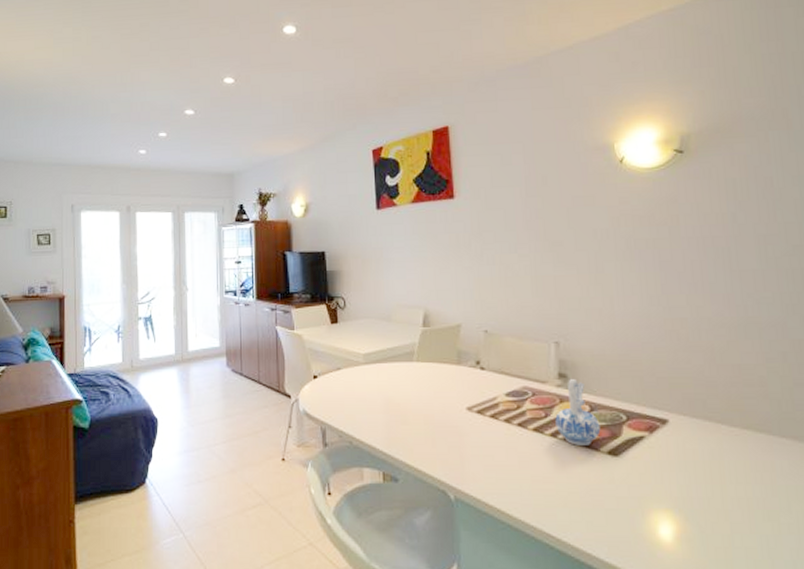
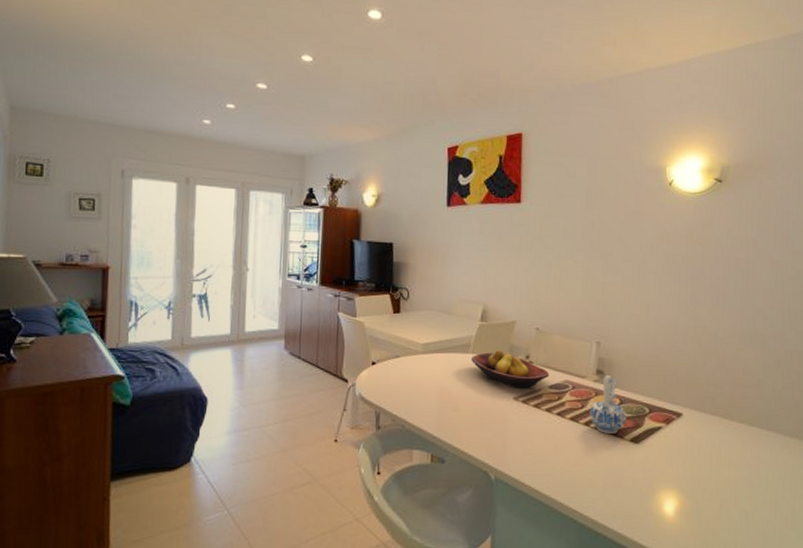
fruit bowl: none [417,357,505,398] -> present [471,350,550,389]

